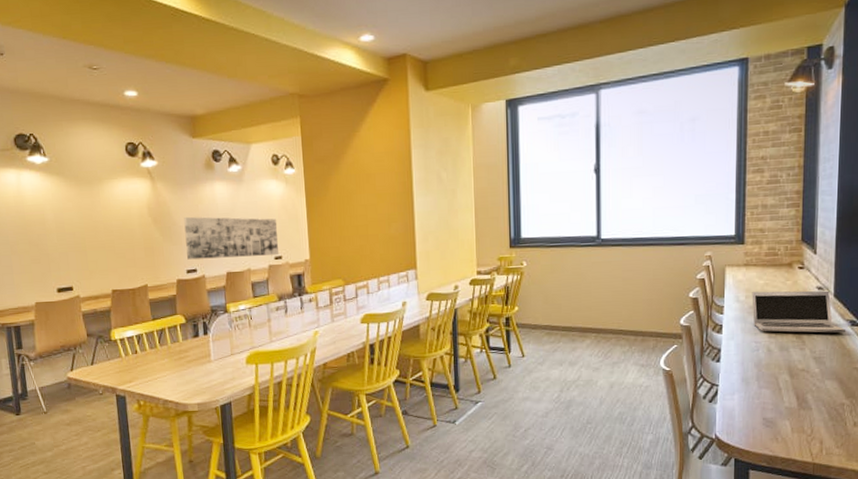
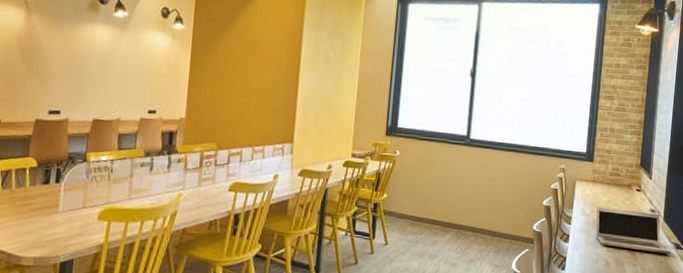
wall art: present [184,216,278,260] -> none [52,54,157,109]

